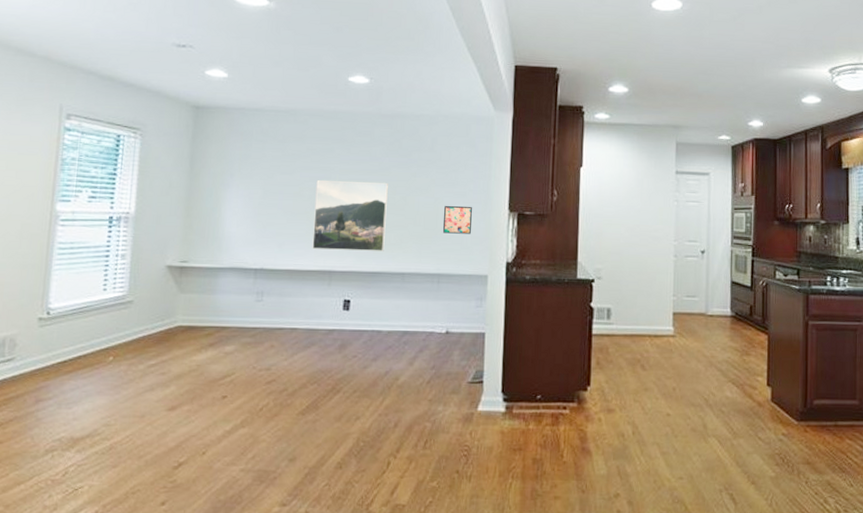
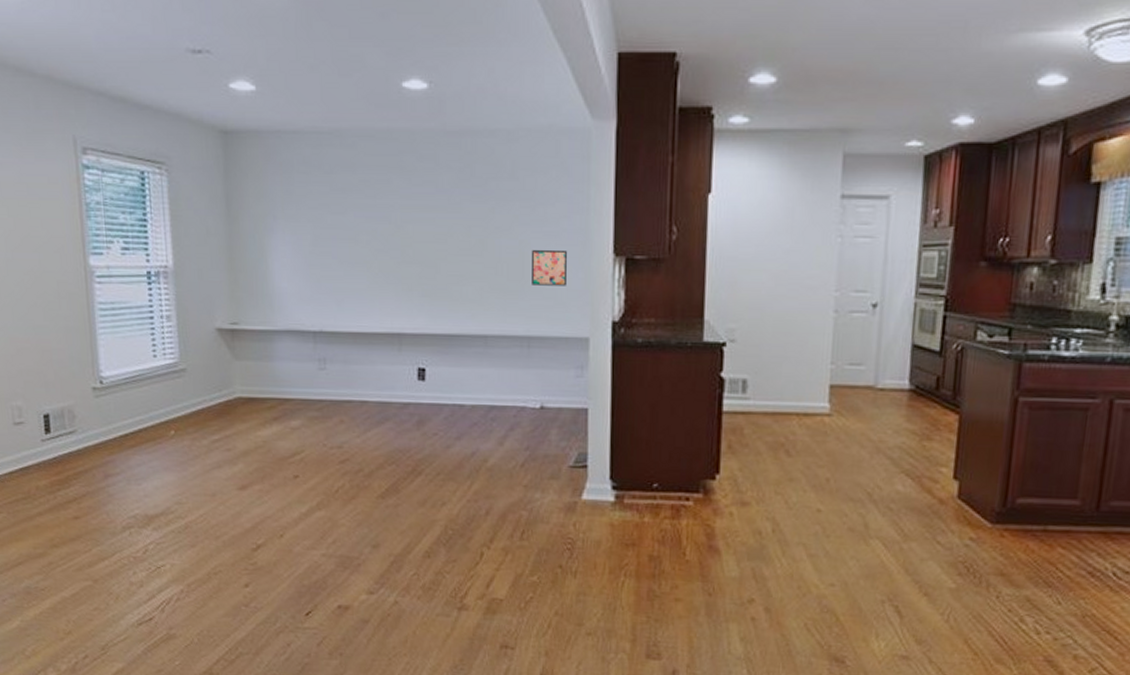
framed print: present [312,179,388,251] -> none [374,220,461,309]

